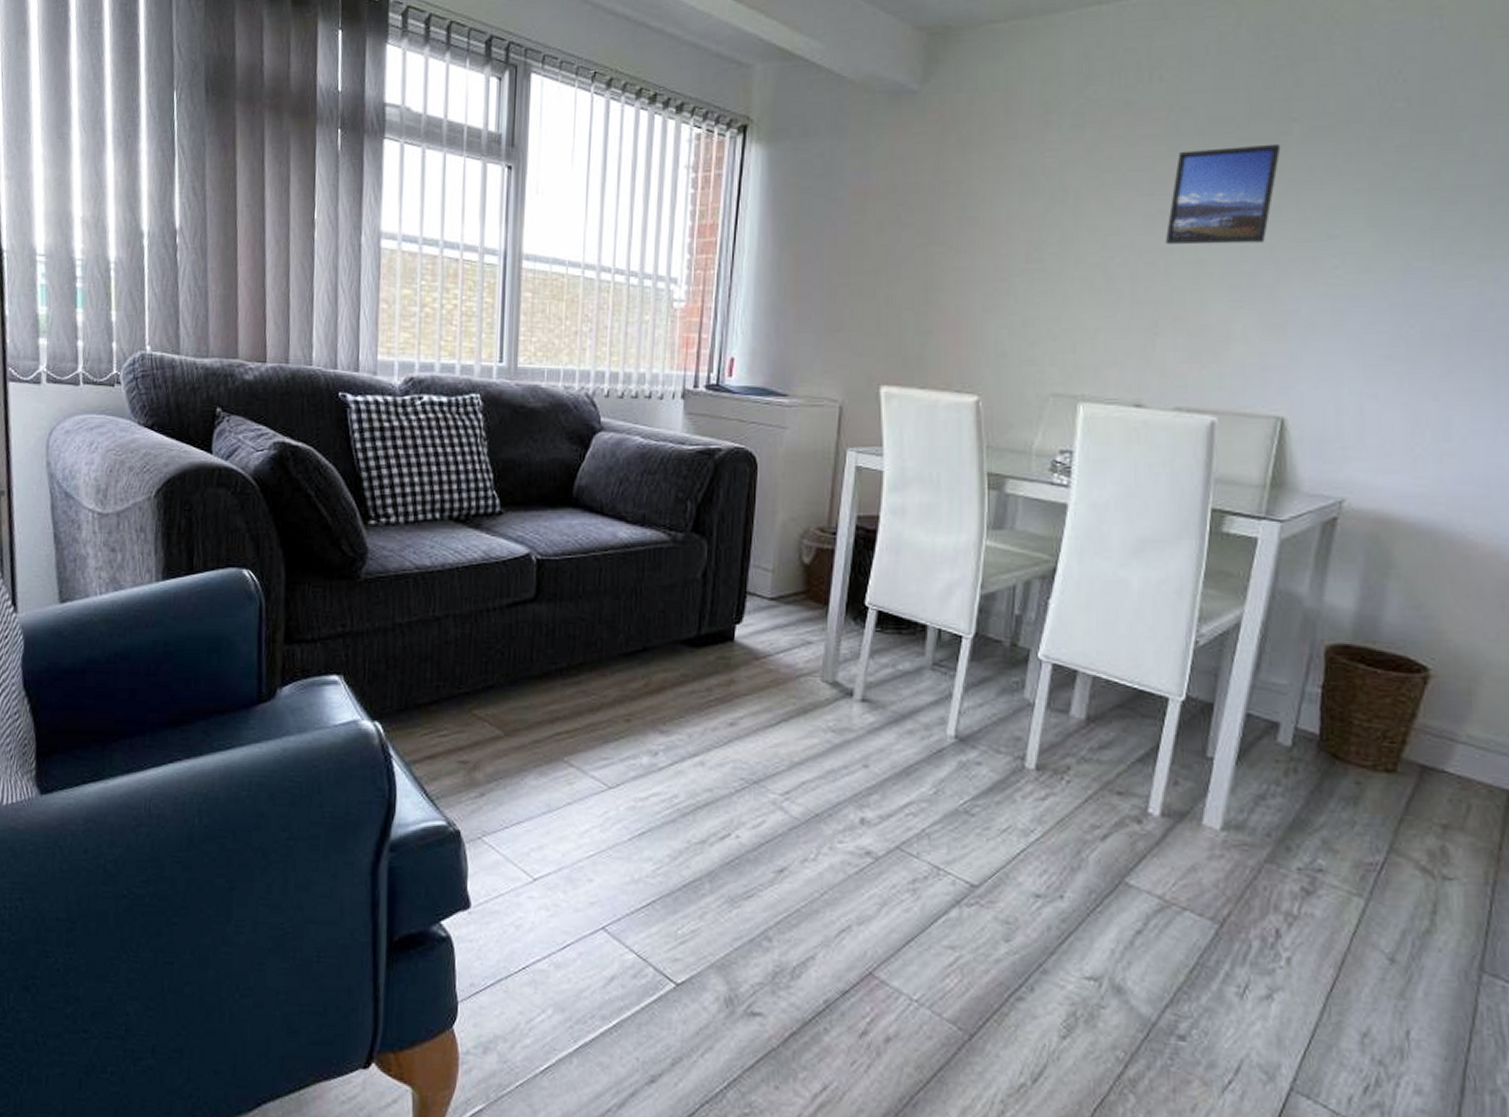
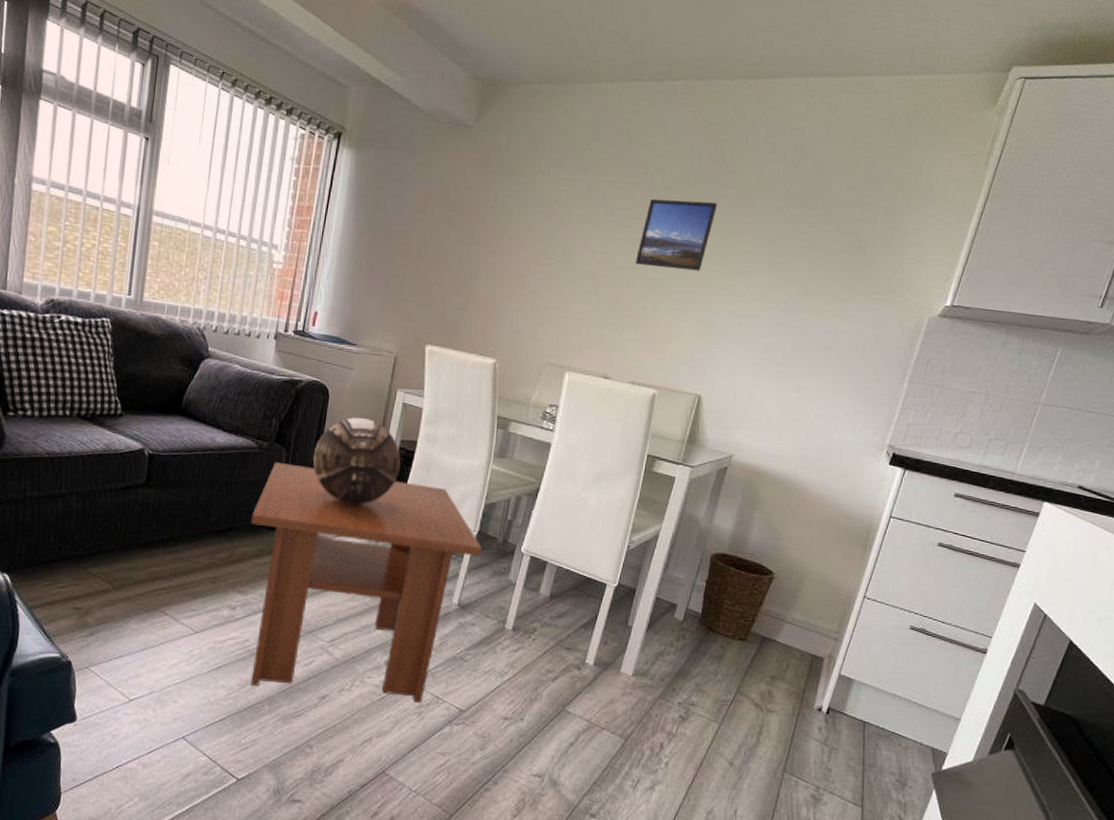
coffee table: none [669,559,983,876] -> present [251,463,482,703]
decorative bowl: none [742,490,861,607] -> present [313,417,401,505]

